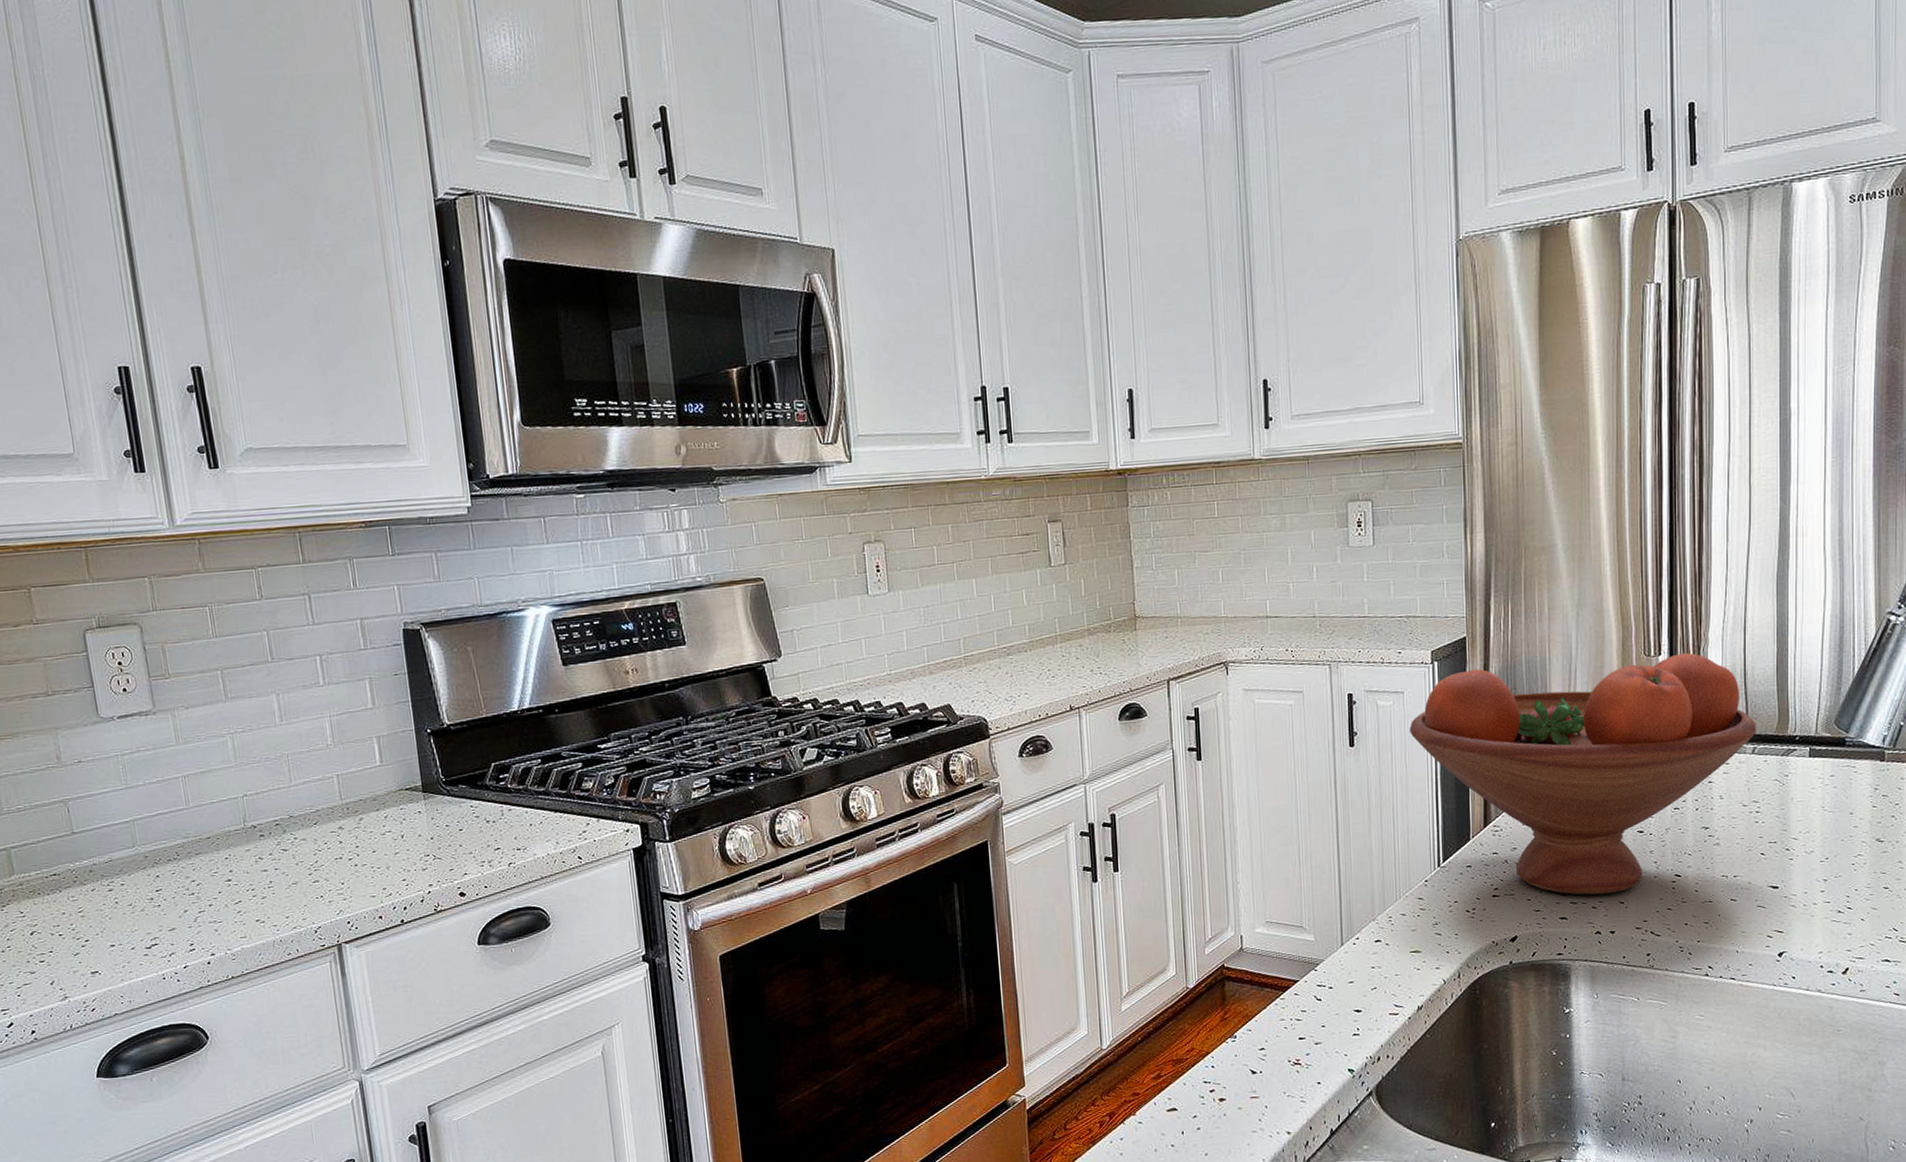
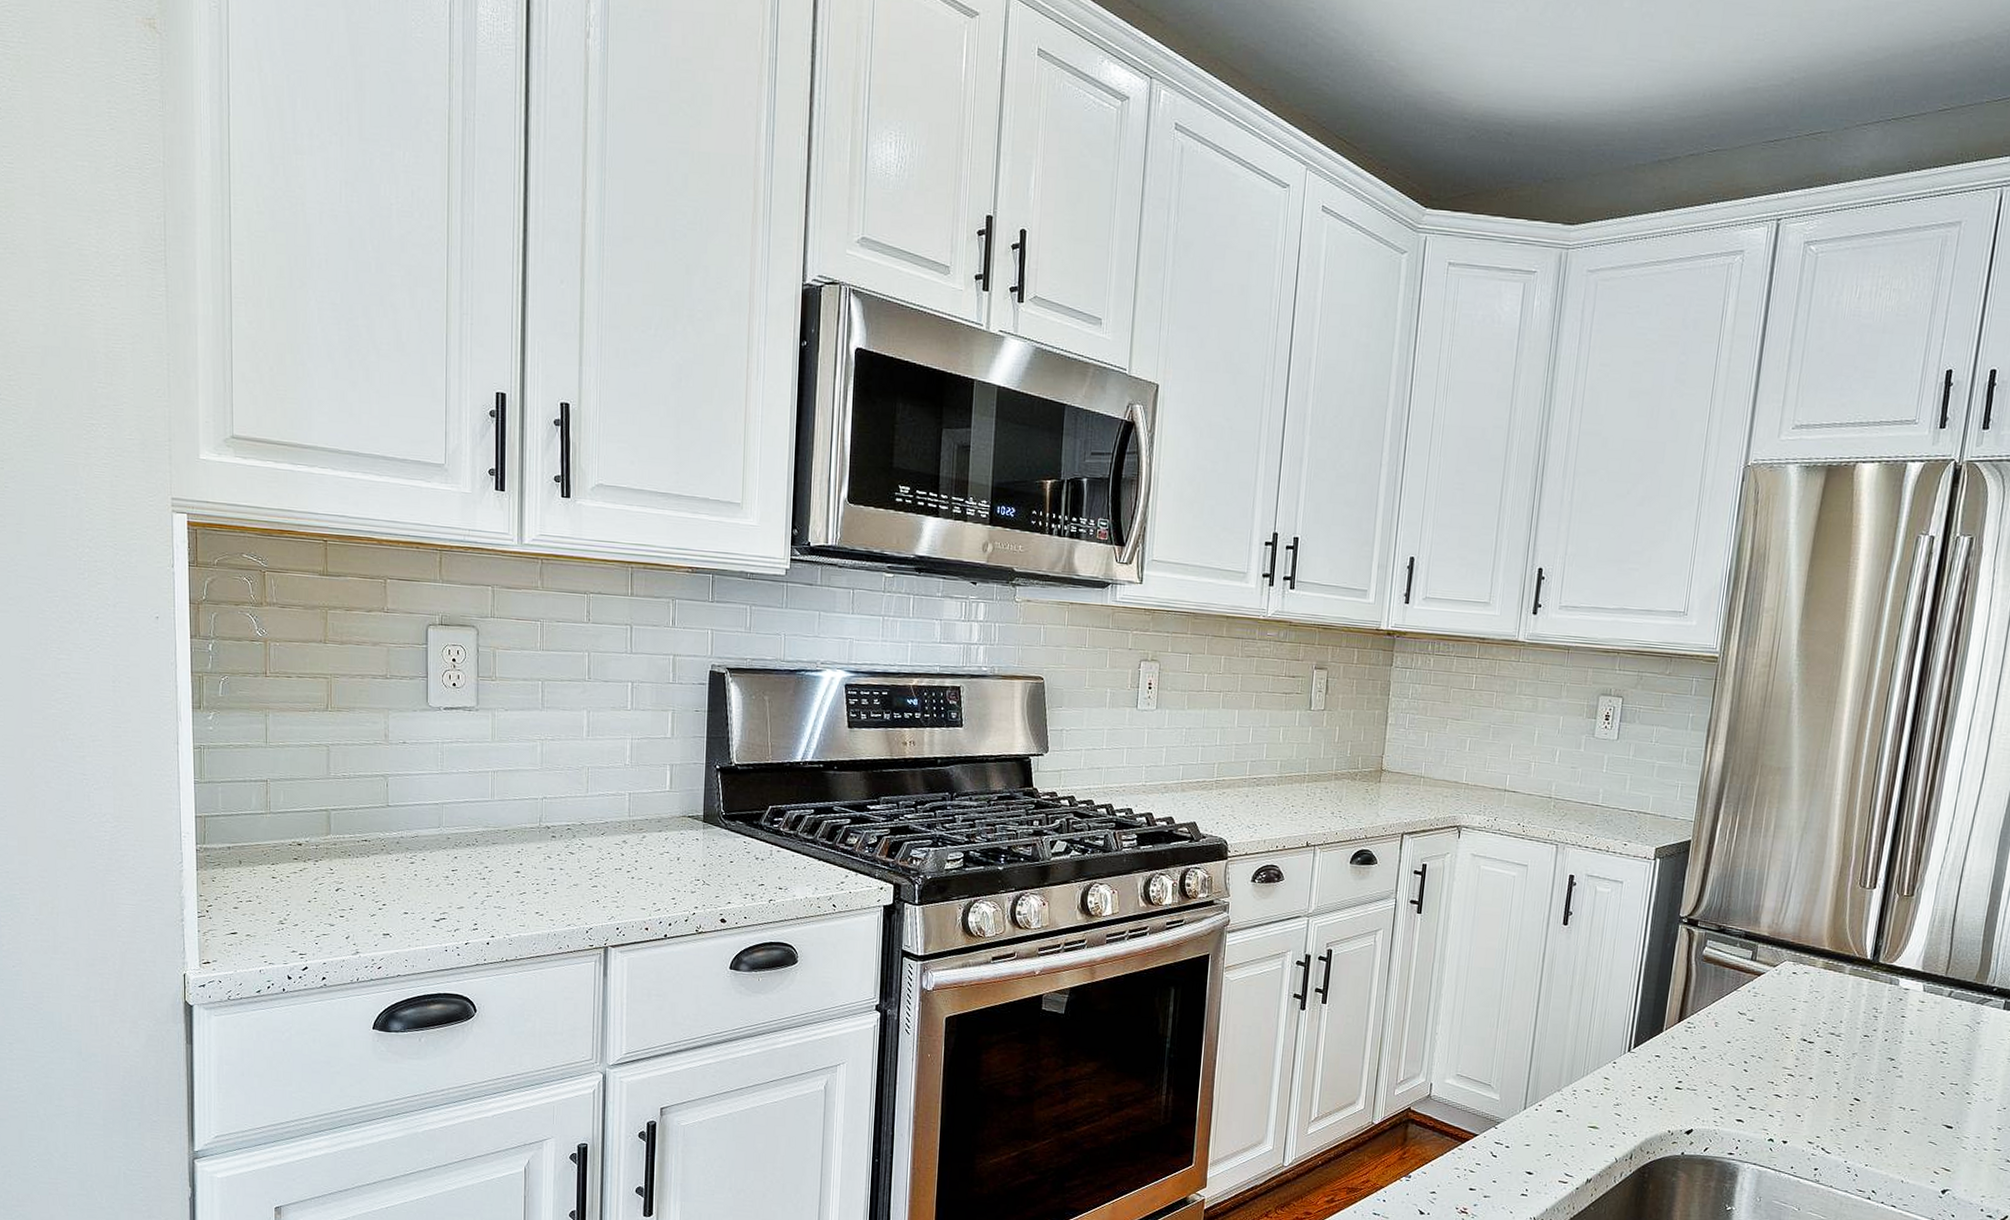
fruit bowl: present [1410,653,1756,895] -> none [1622,871,1957,1106]

